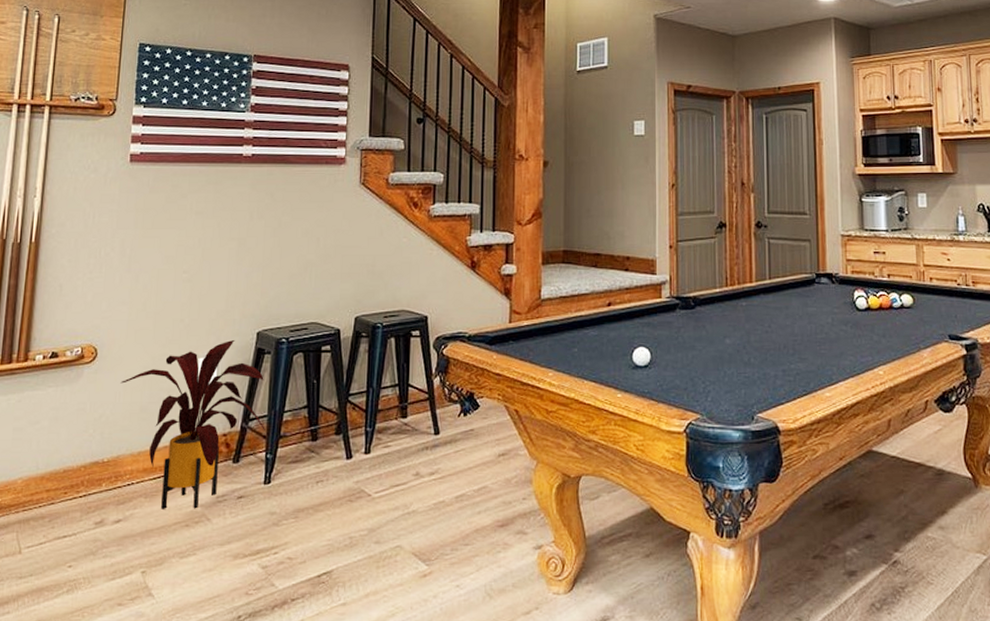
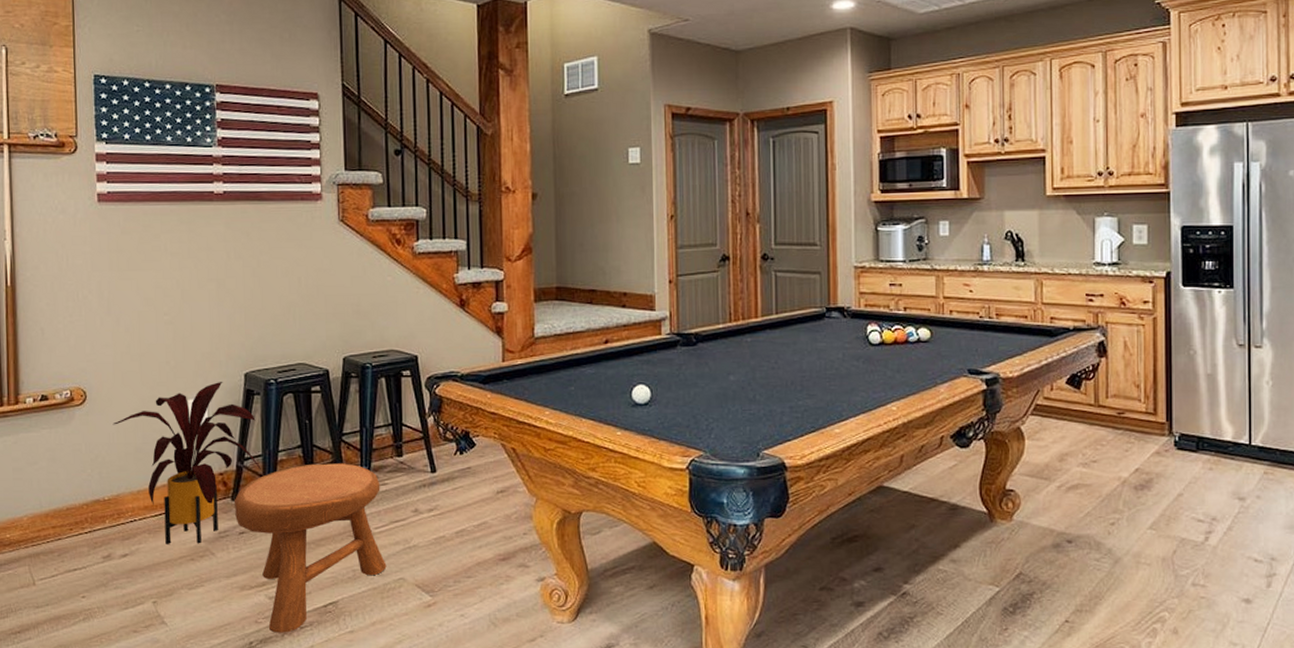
stool: none [234,424,384,606] -> present [234,463,387,633]

